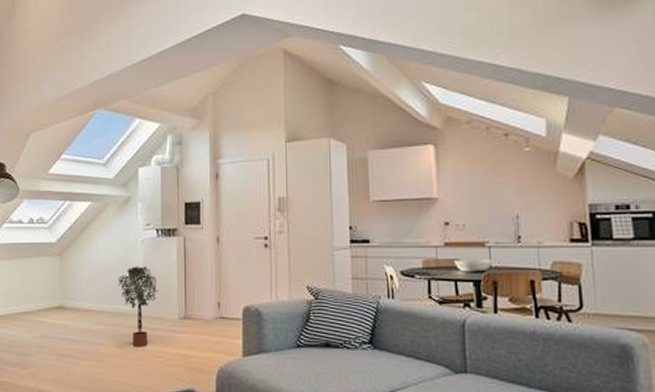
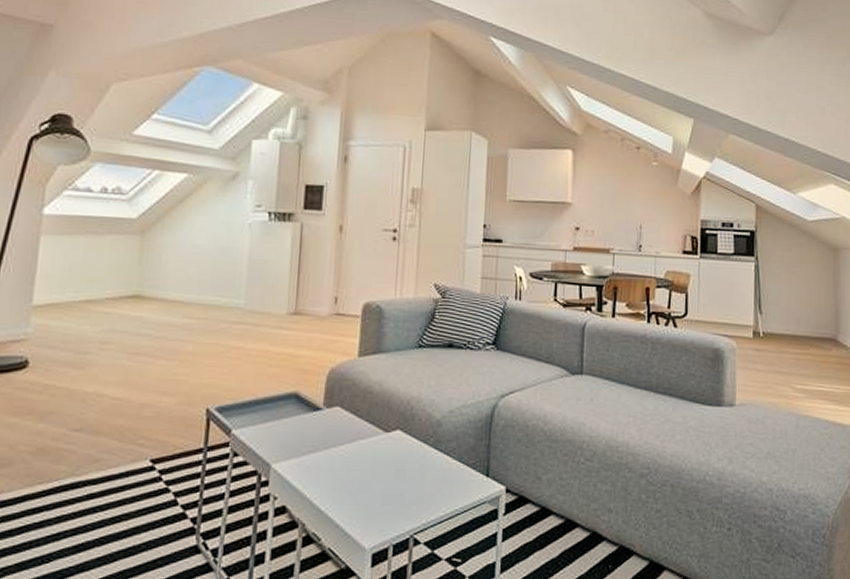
potted tree: present [118,266,159,348] -> none [215,252,266,346]

